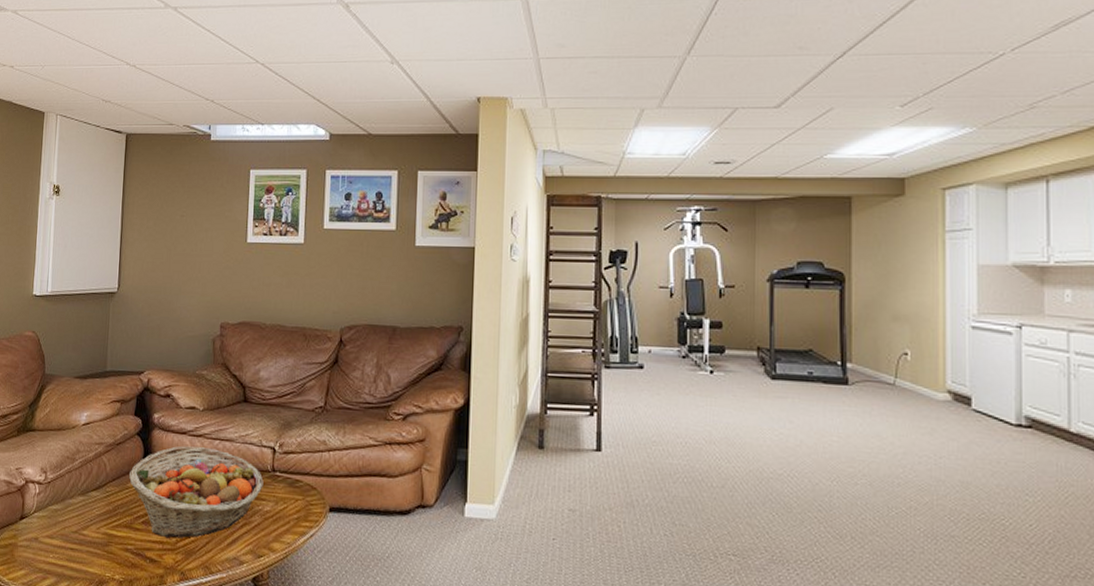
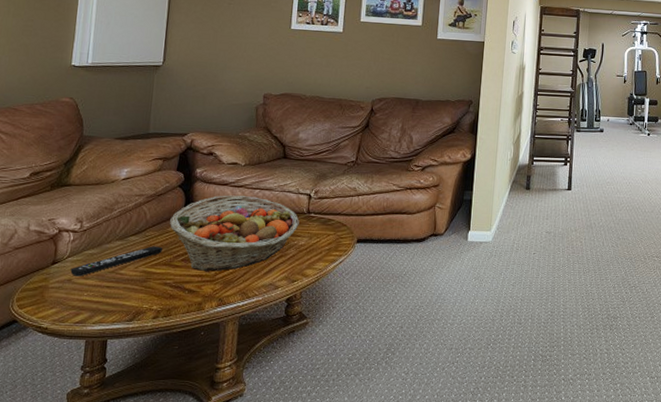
remote control: none [37,504,123,535] -> present [70,246,162,277]

